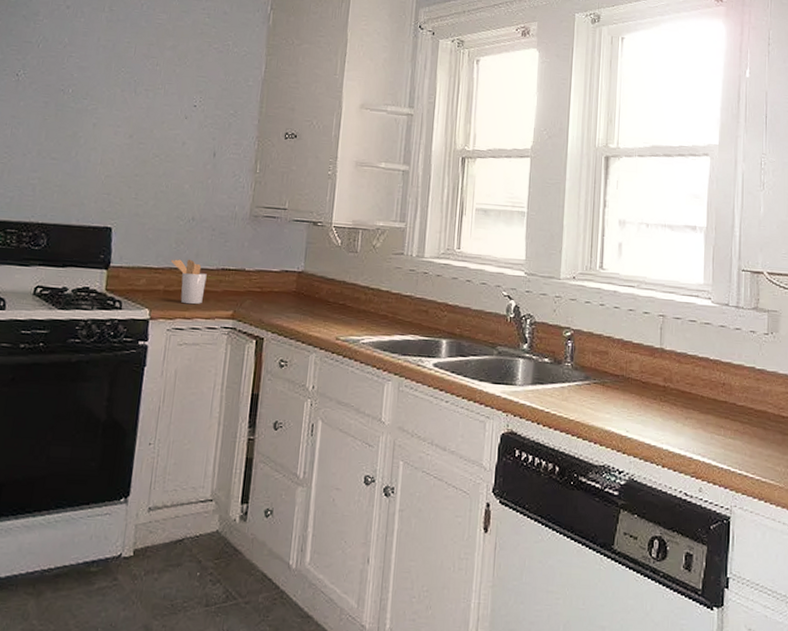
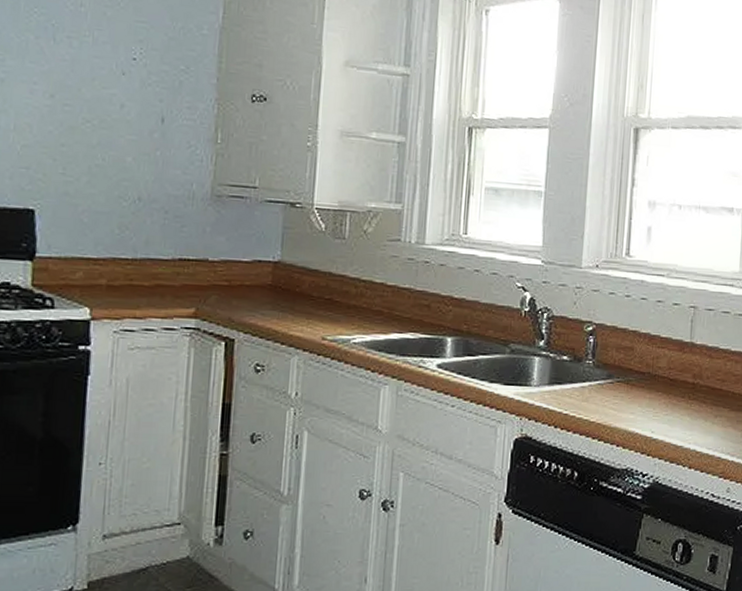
utensil holder: present [170,259,207,305] -> none [113,247,161,302]

